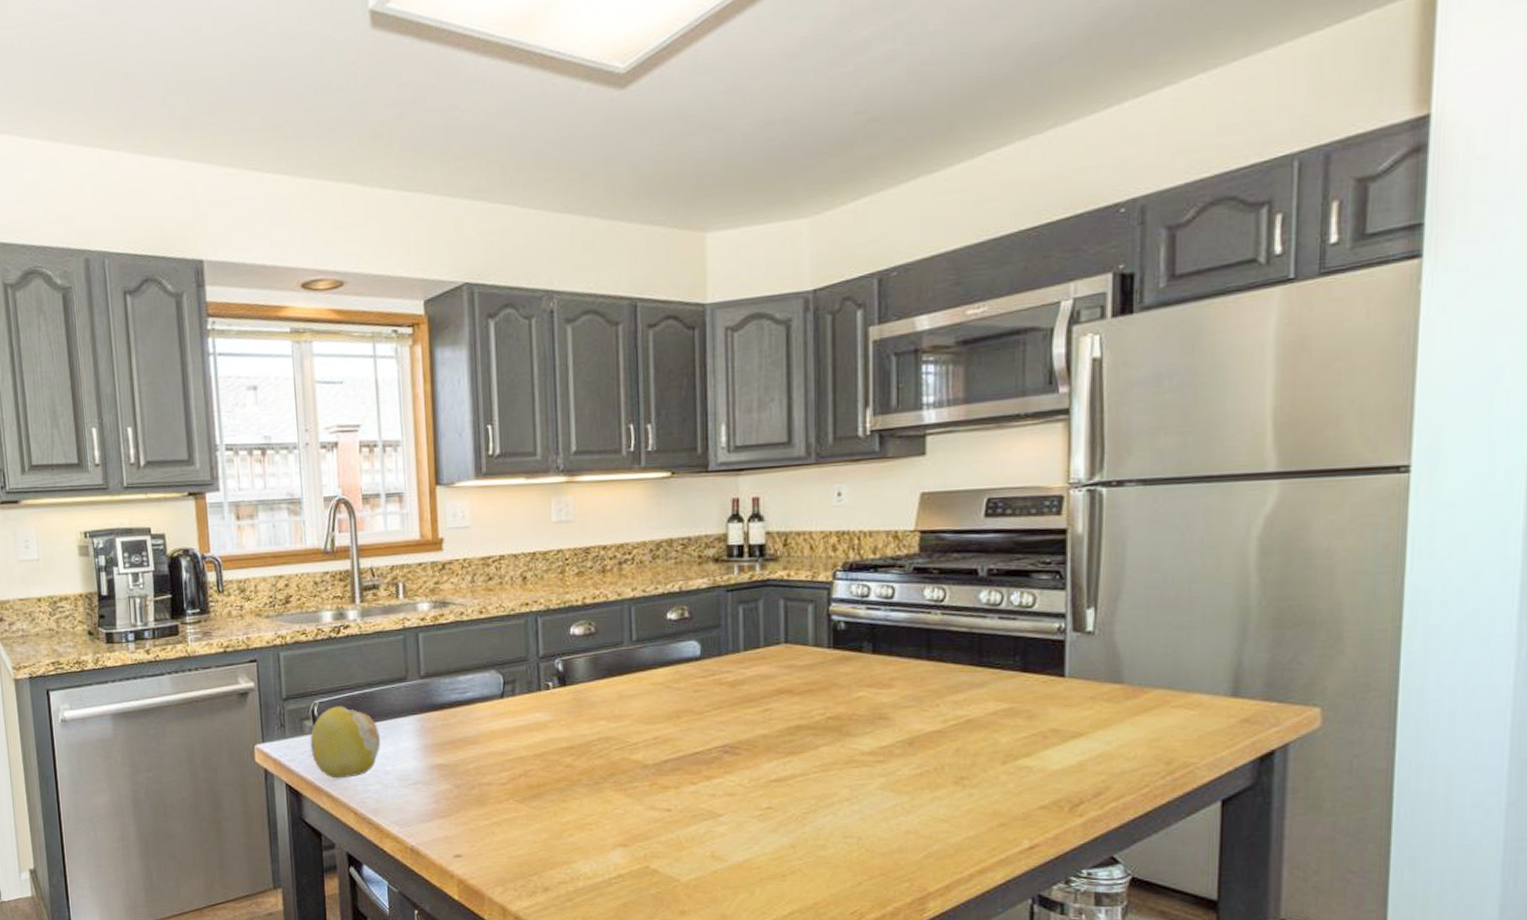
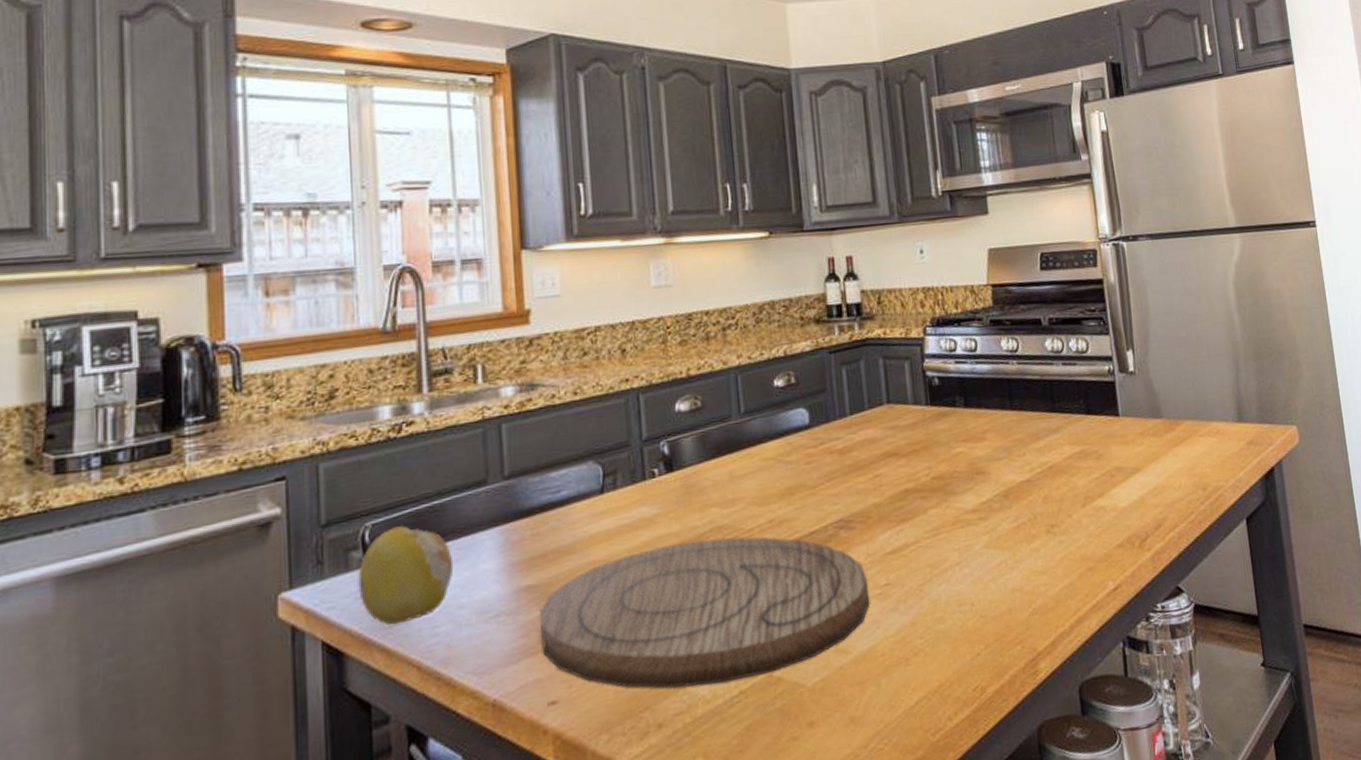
cutting board: none [448,746,750,866] -> present [540,536,870,689]

